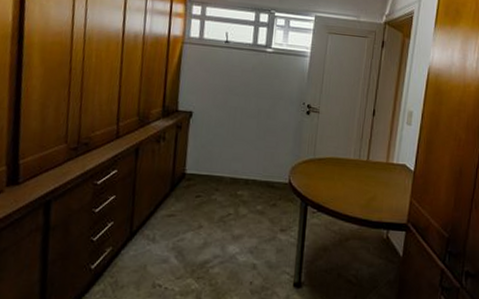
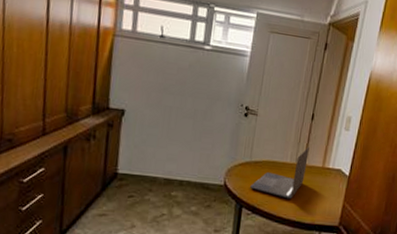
laptop: none [315,143,372,196] -> present [250,147,309,199]

